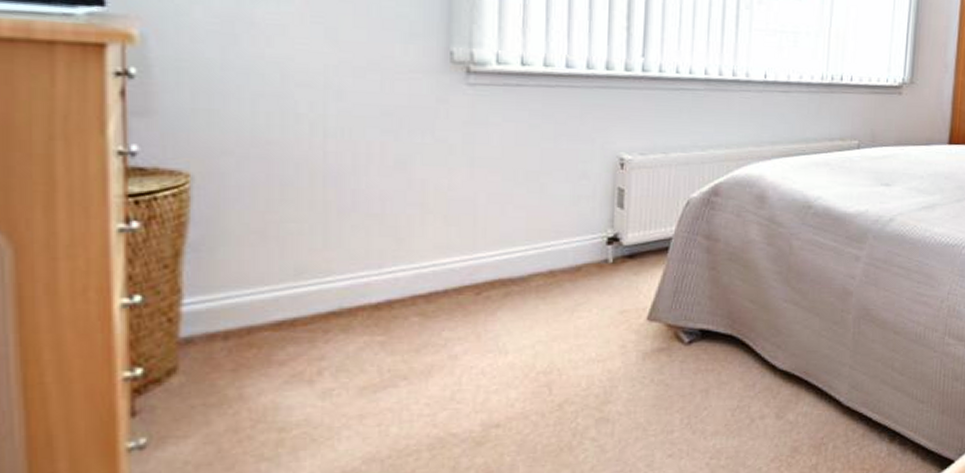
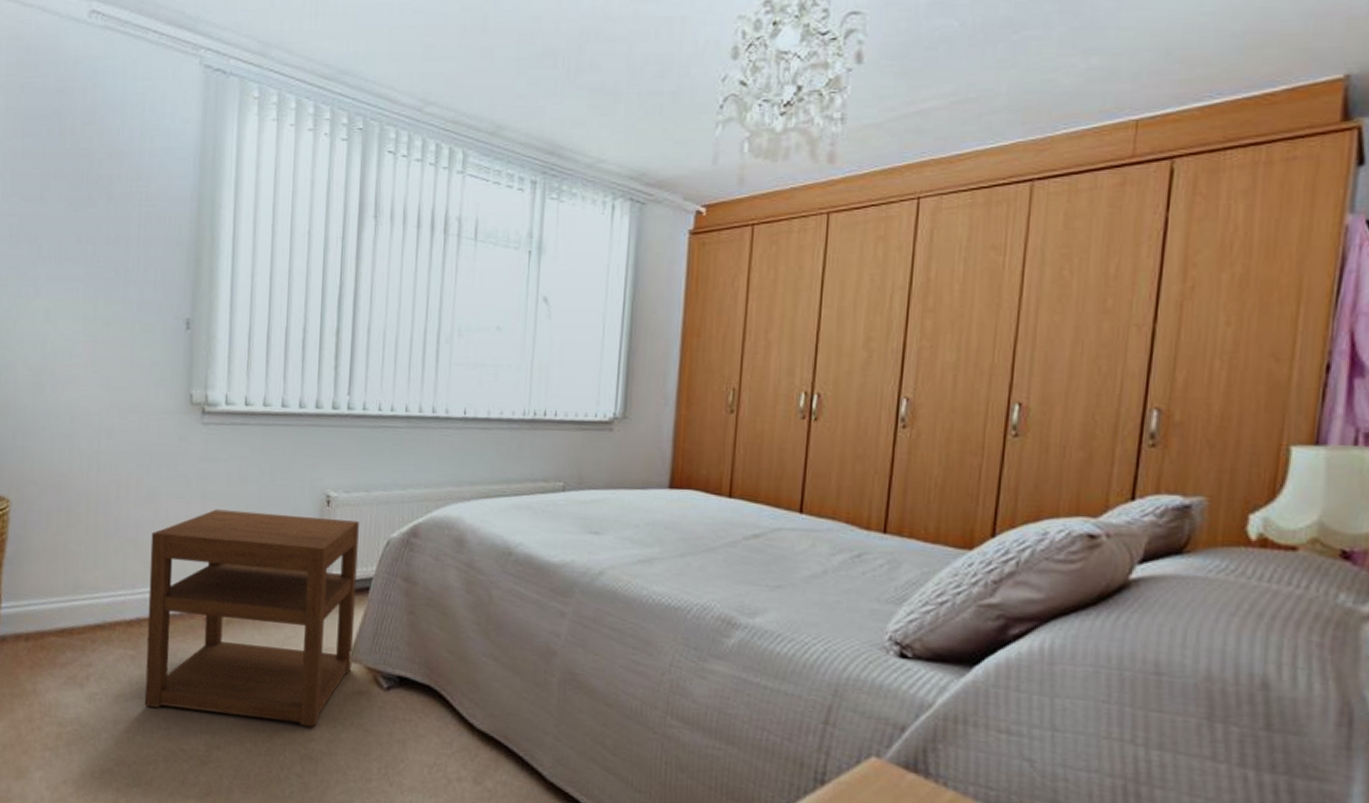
nightstand: none [400,176,657,394] -> present [144,509,359,728]

